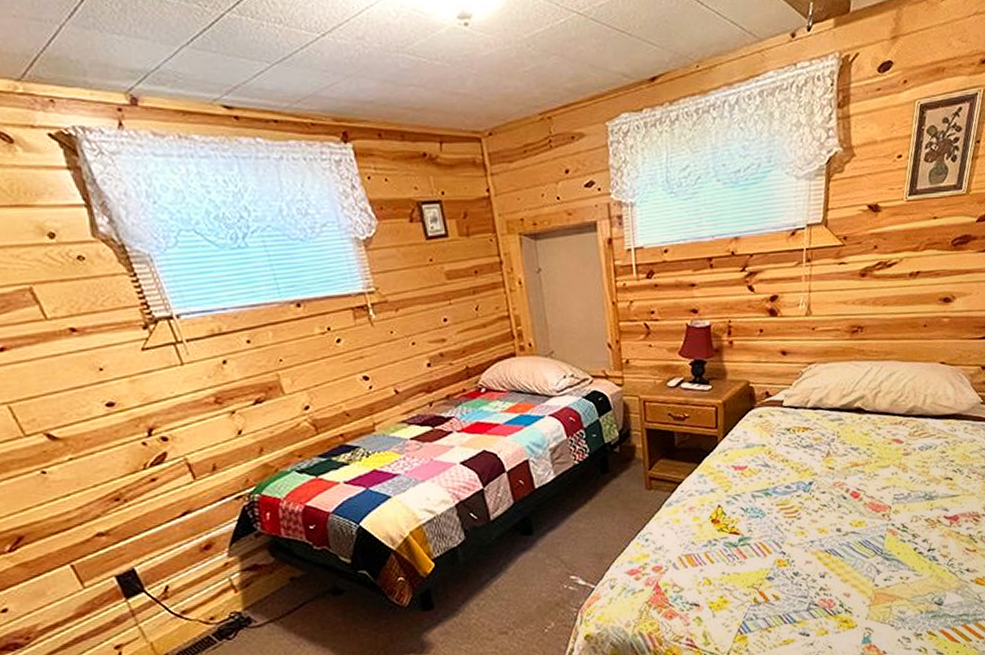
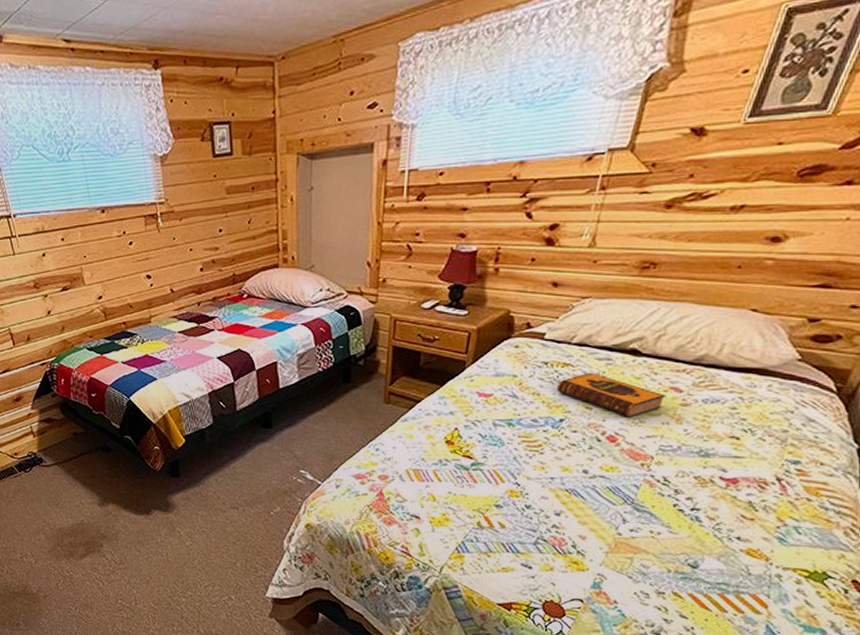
hardback book: none [801,433,891,473] -> present [556,372,667,418]

